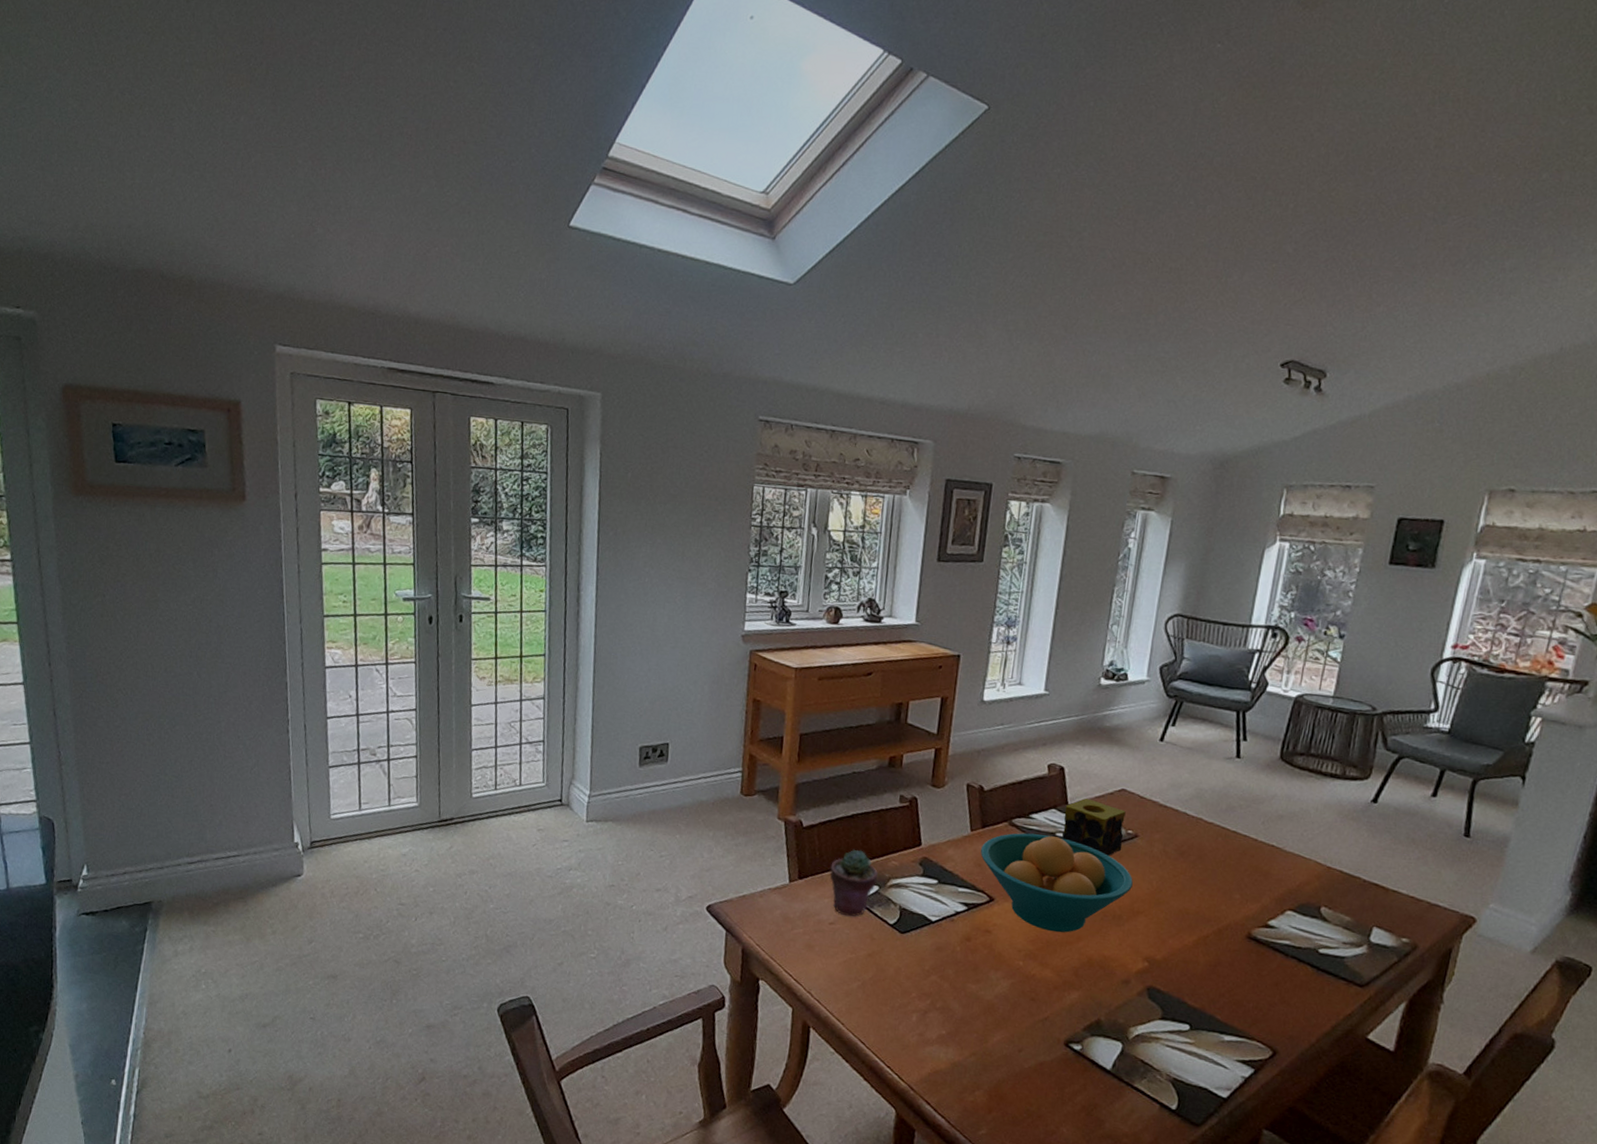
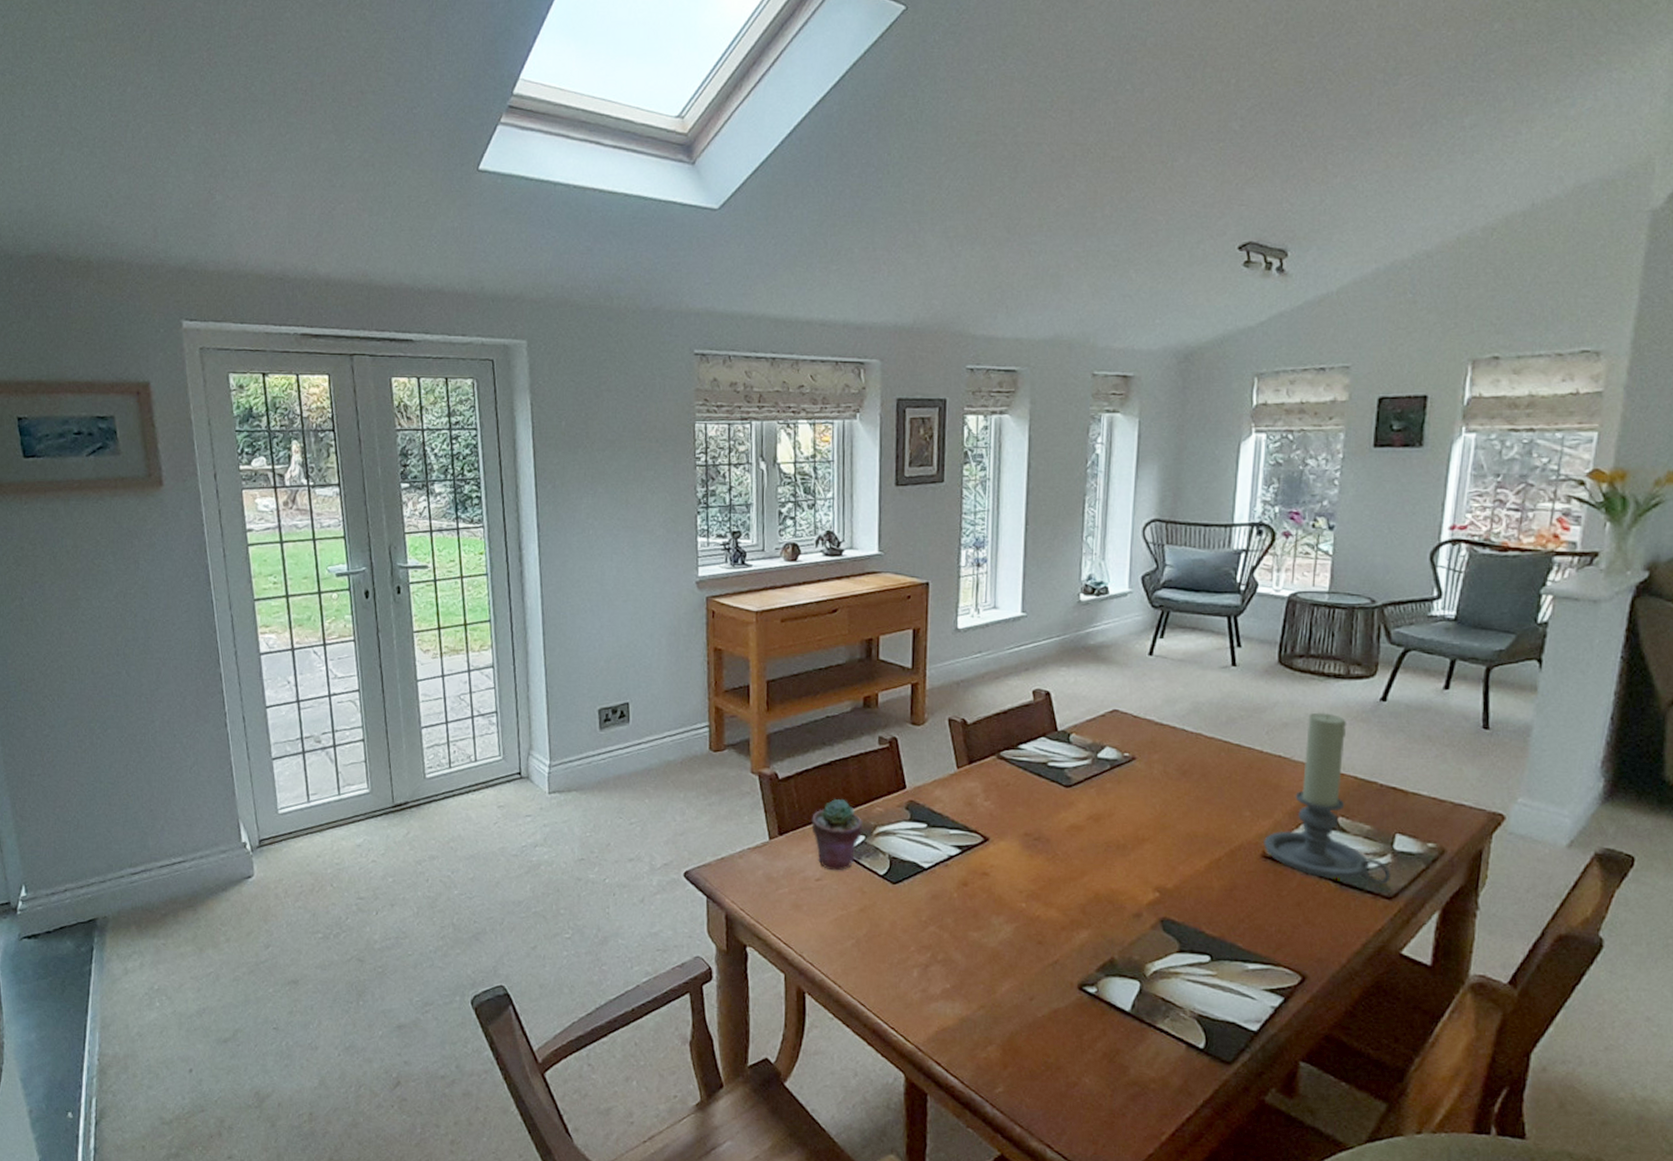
fruit bowl: present [981,833,1133,933] -> none [970,765,1135,869]
candle: present [1061,798,1126,856] -> none [1054,722,1120,782]
candle holder: none [1249,807,1365,974] -> present [1264,712,1391,885]

